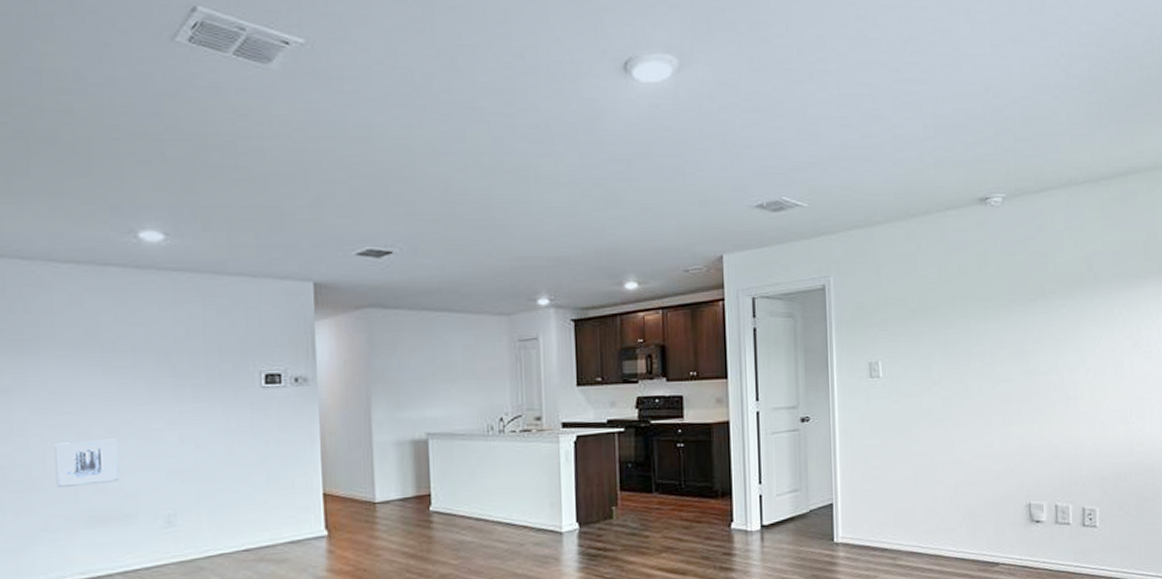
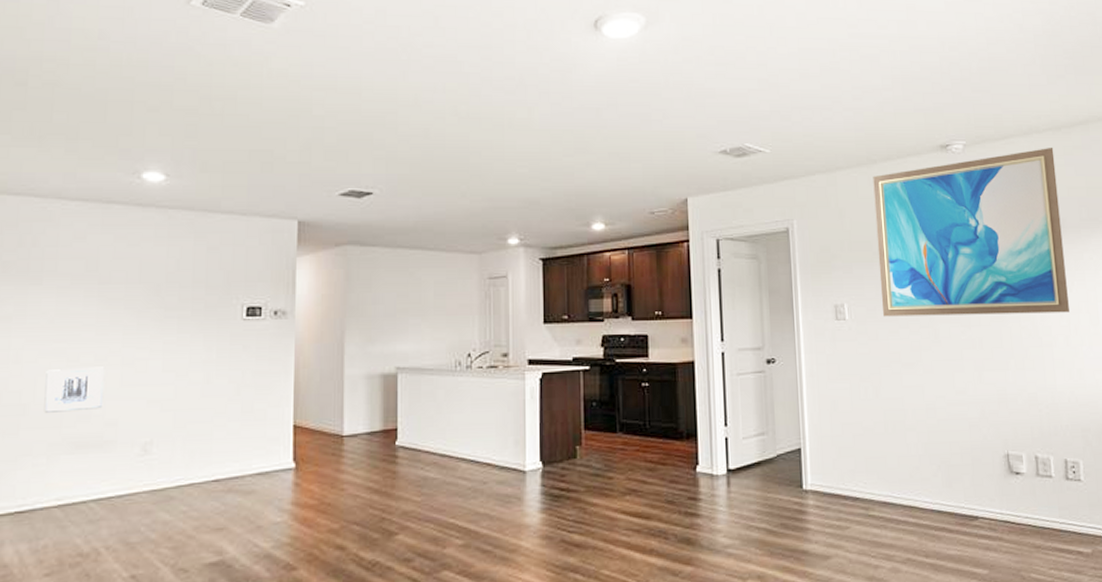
wall art: none [911,199,1096,374] -> present [873,147,1069,317]

